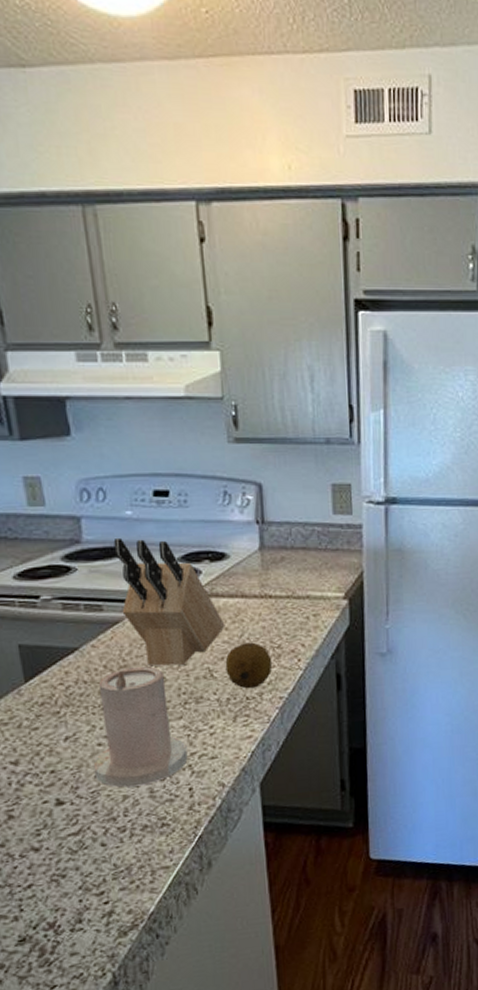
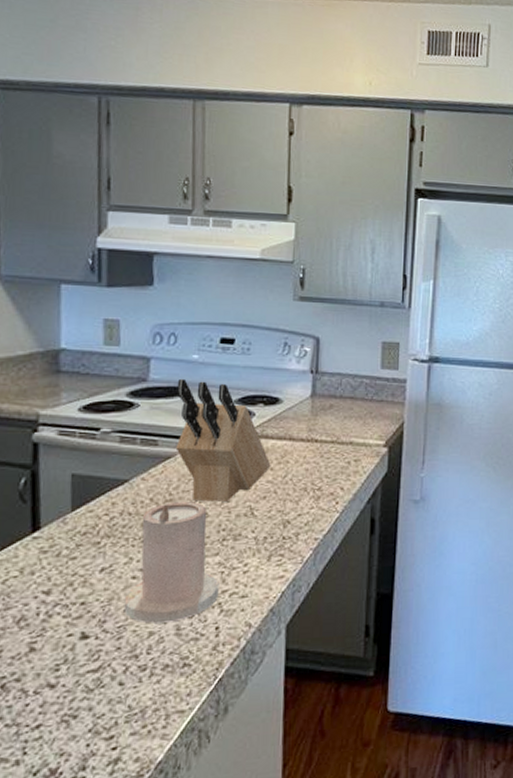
fruit: present [225,642,273,689] -> none [266,483,312,529]

